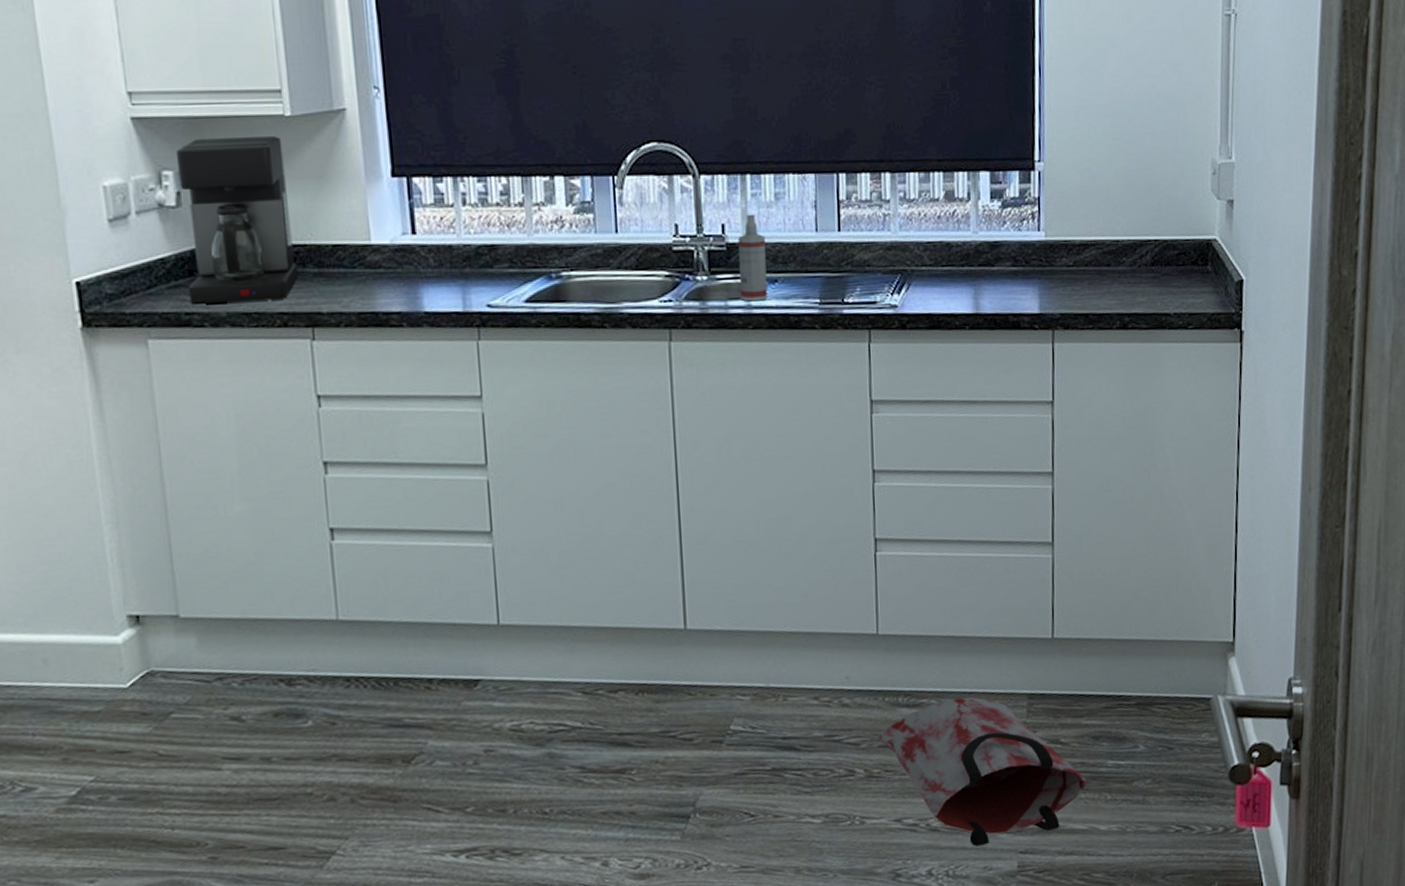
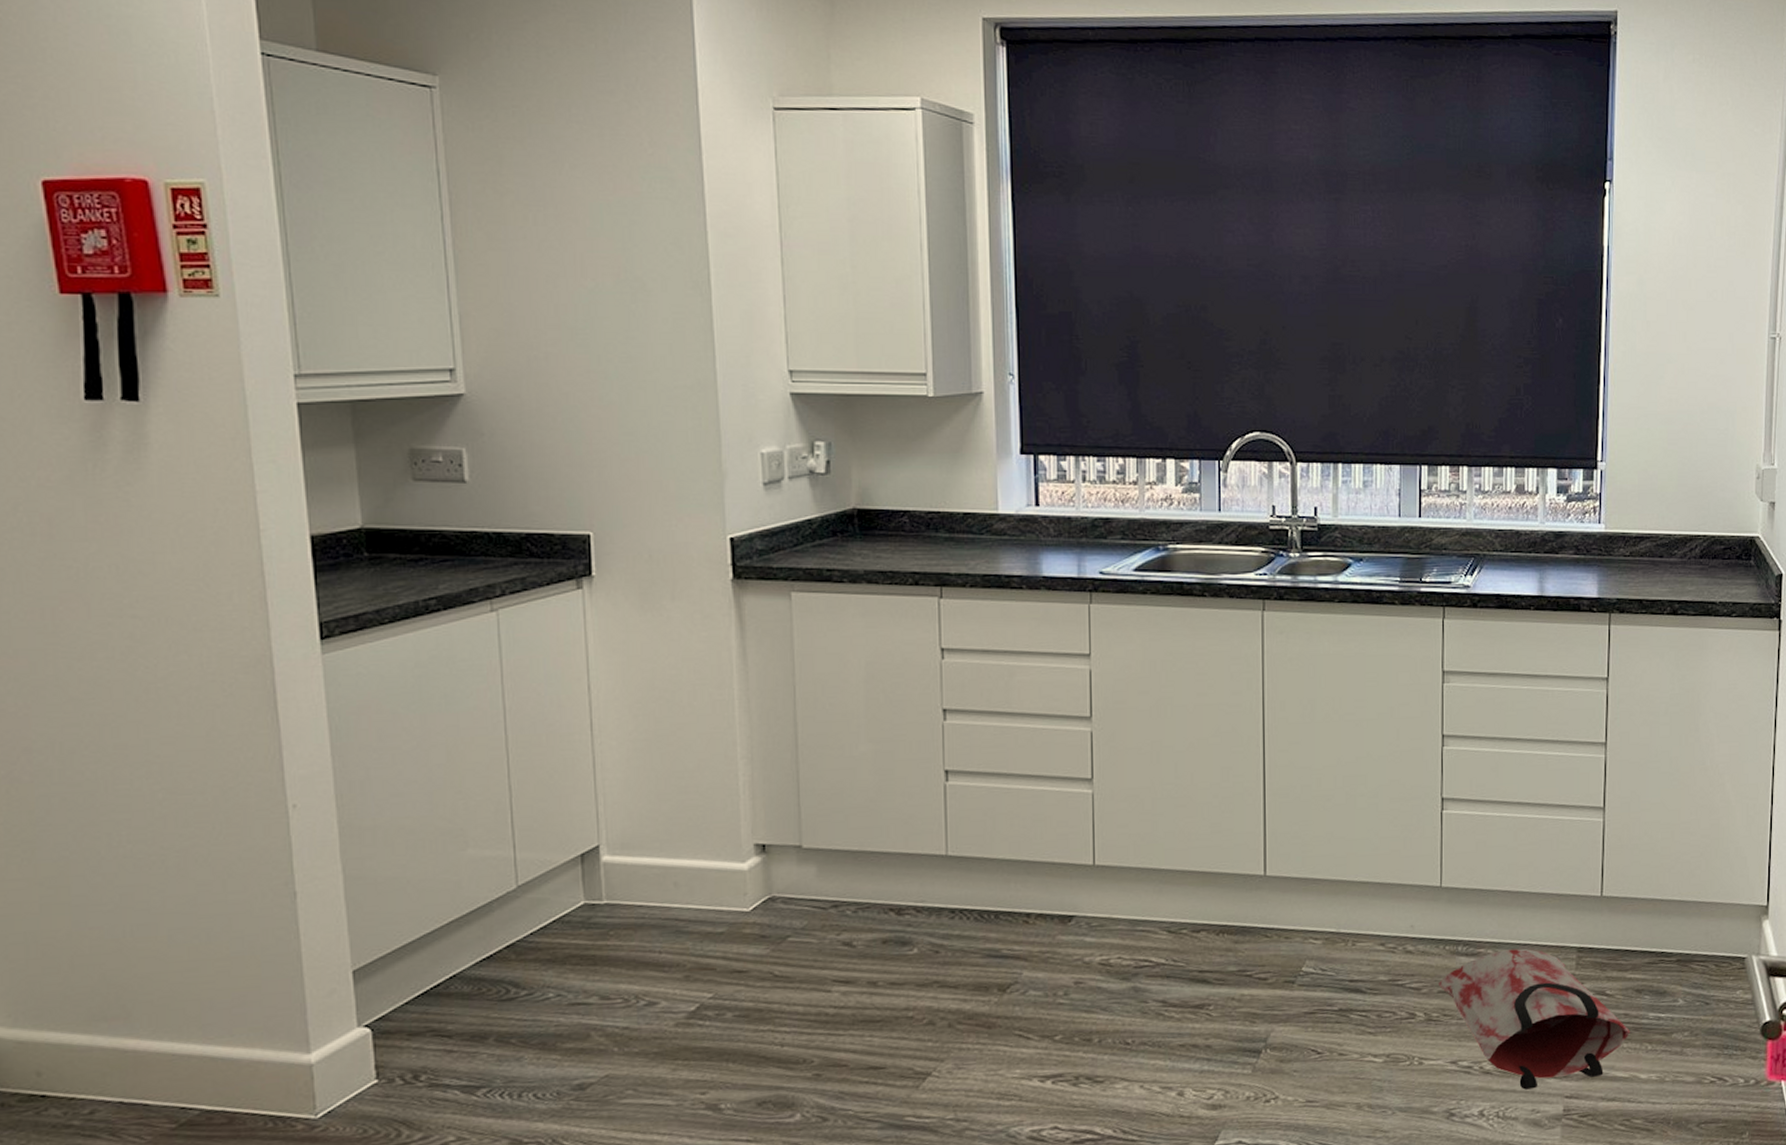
coffee maker: present [175,136,298,305] -> none [828,414,930,563]
spray bottle: present [738,214,768,302] -> none [1328,499,1354,578]

